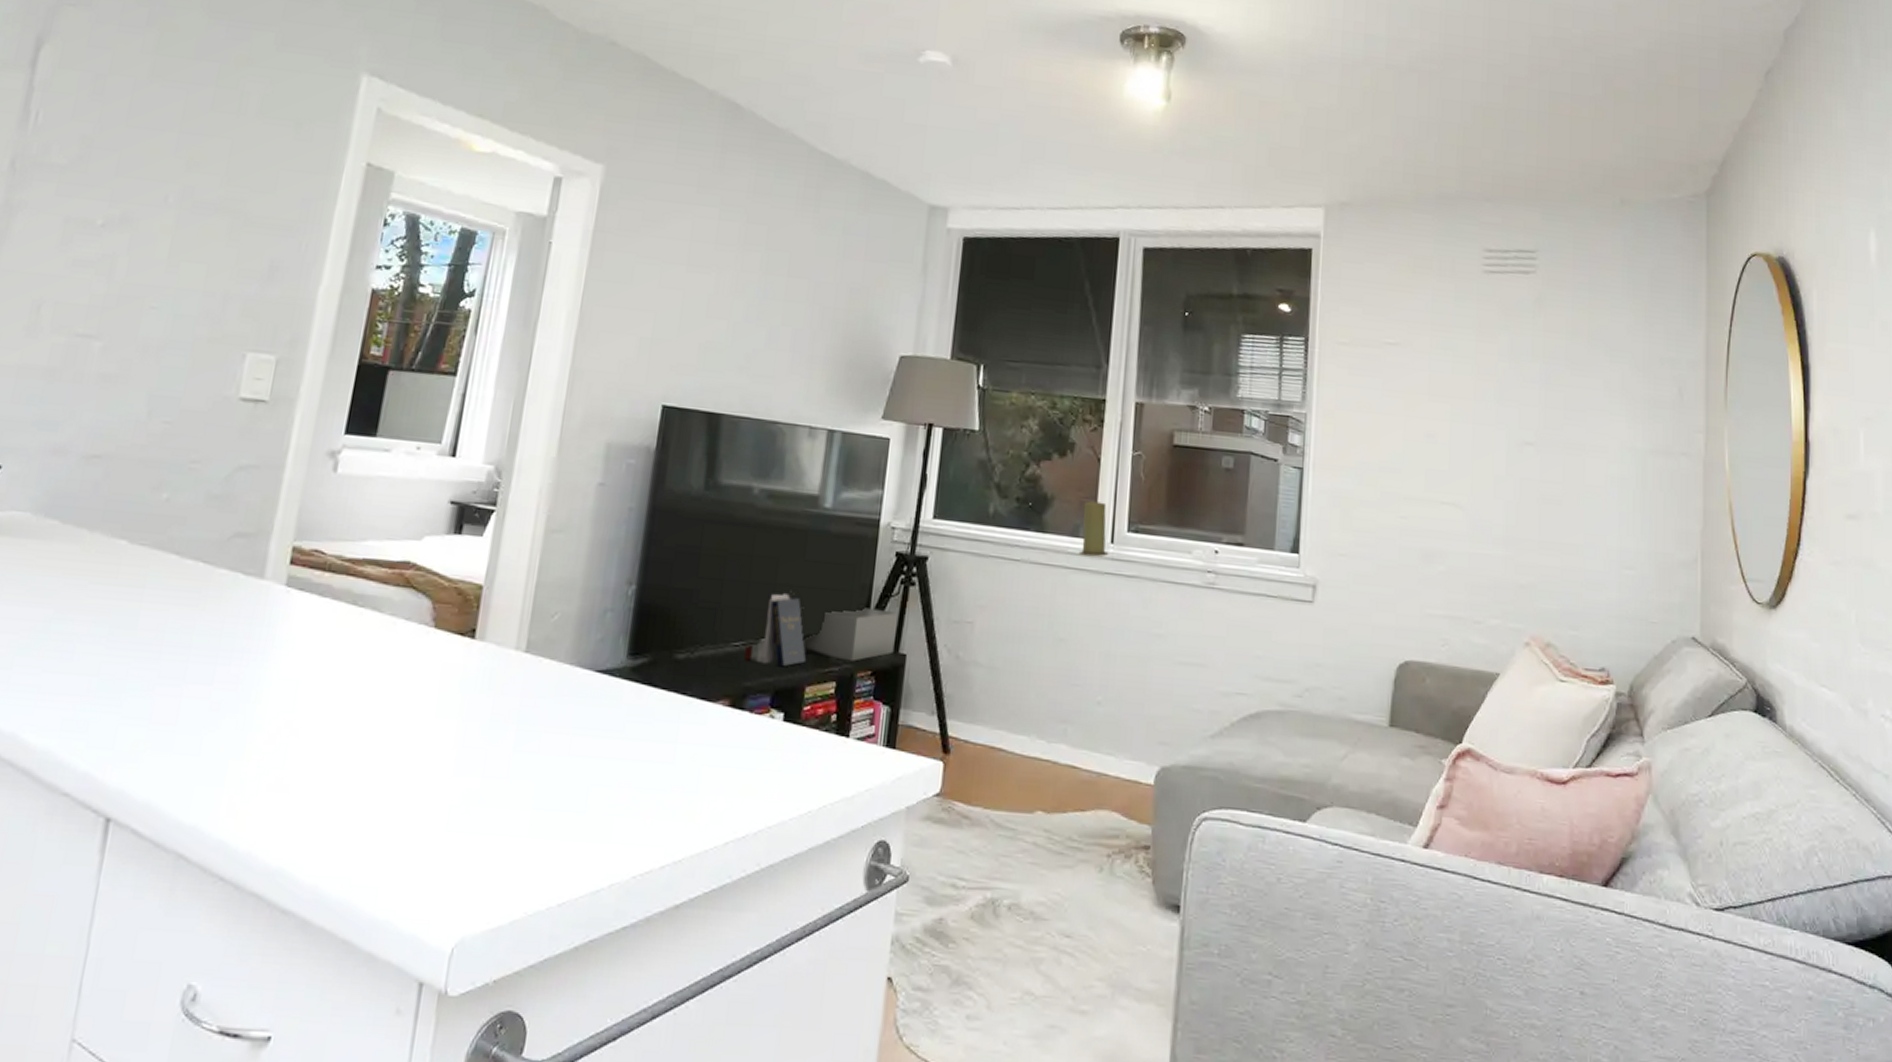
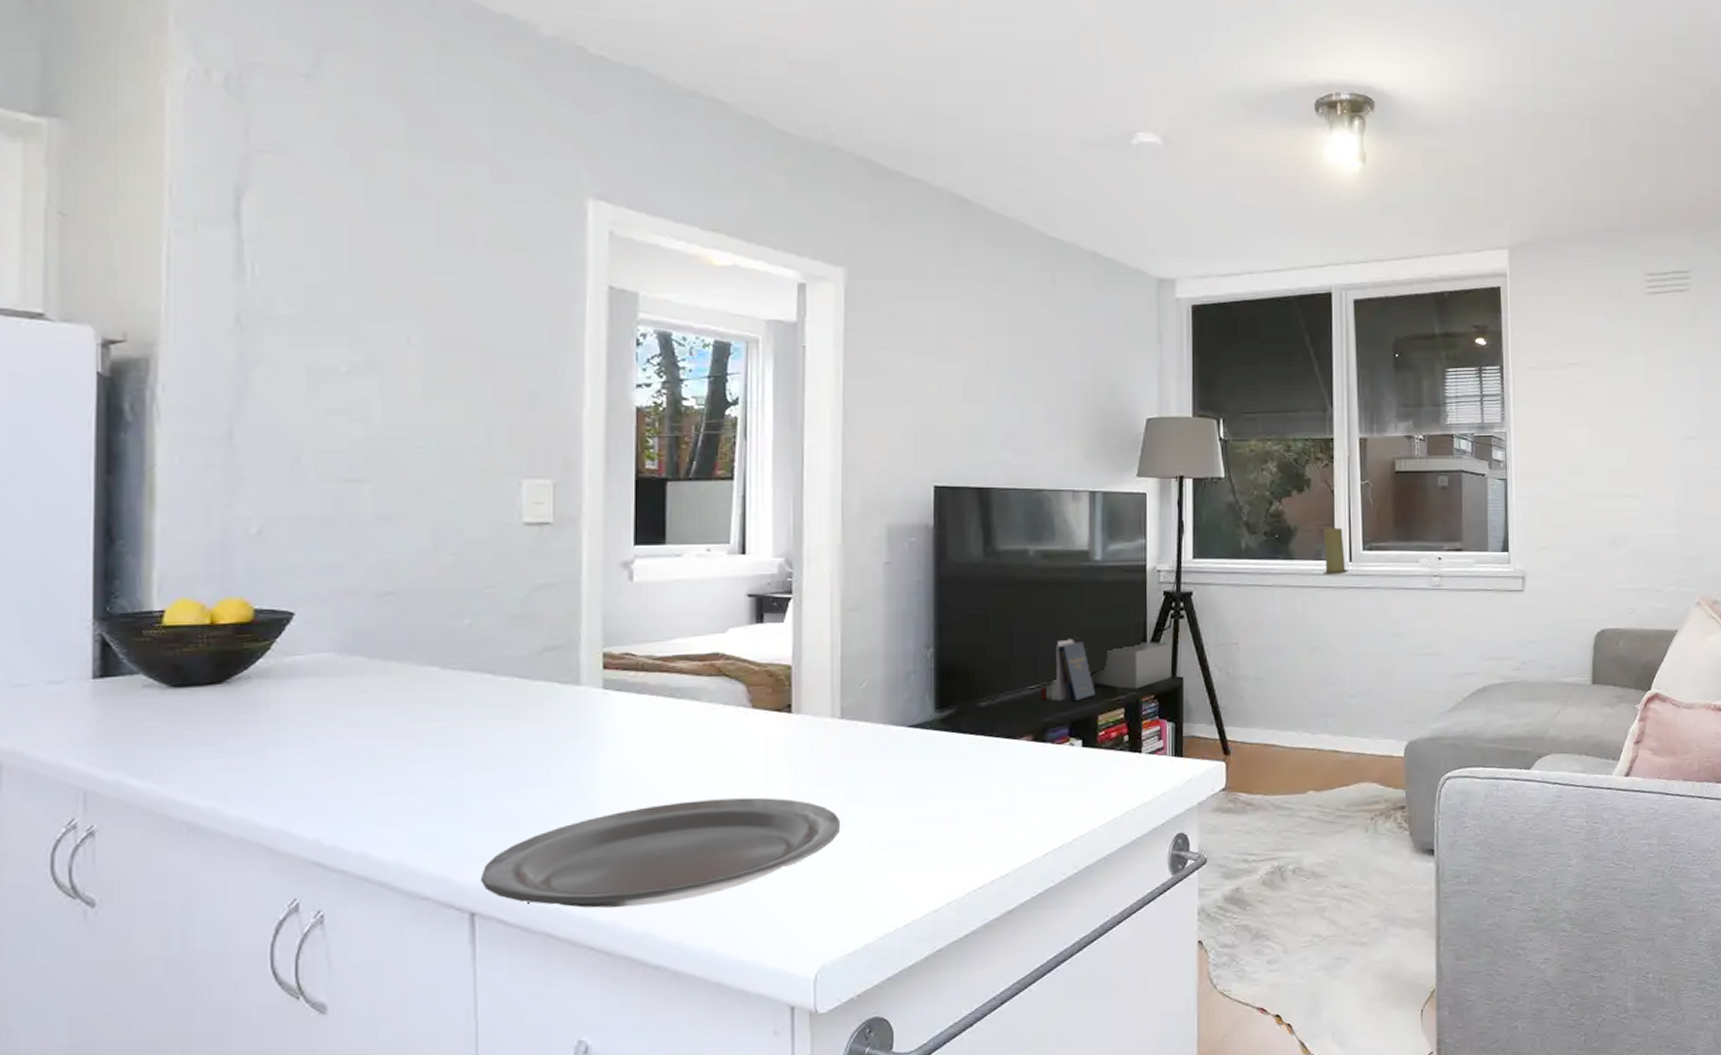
plate: none [122,723,508,838] -> present [480,797,841,909]

